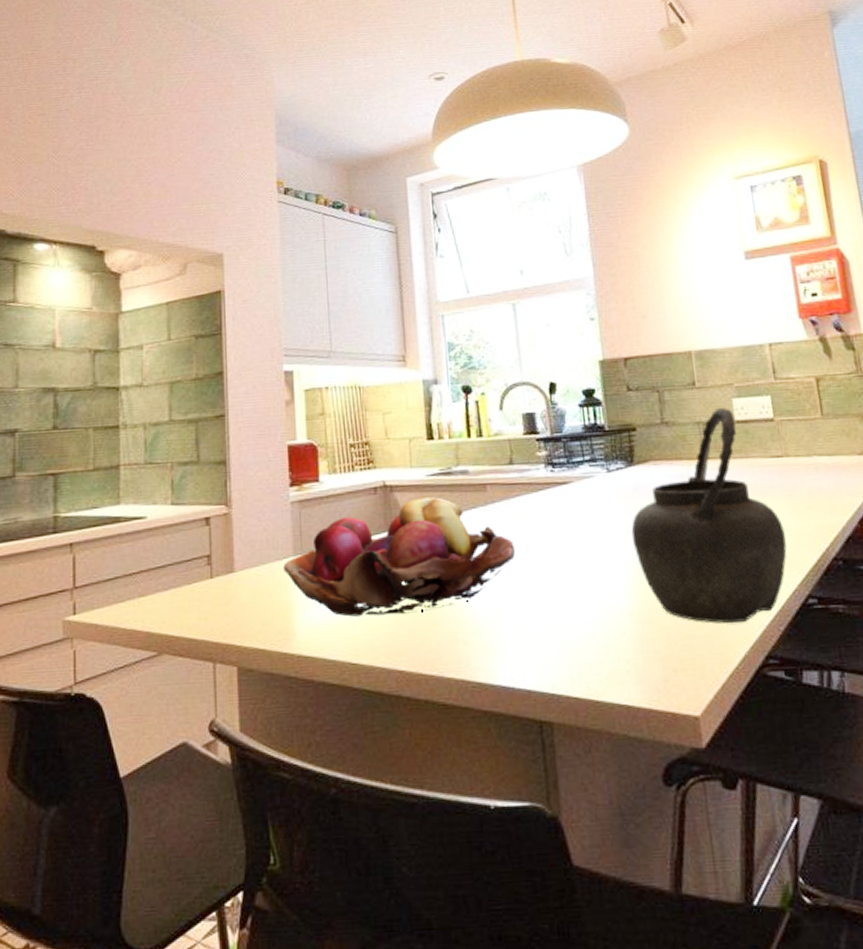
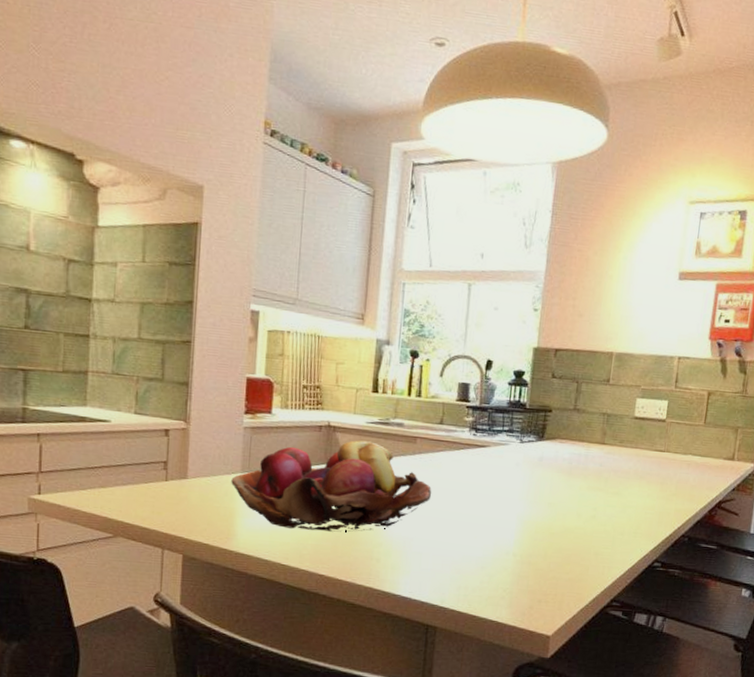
kettle: present [631,408,787,623] -> none [528,404,651,573]

